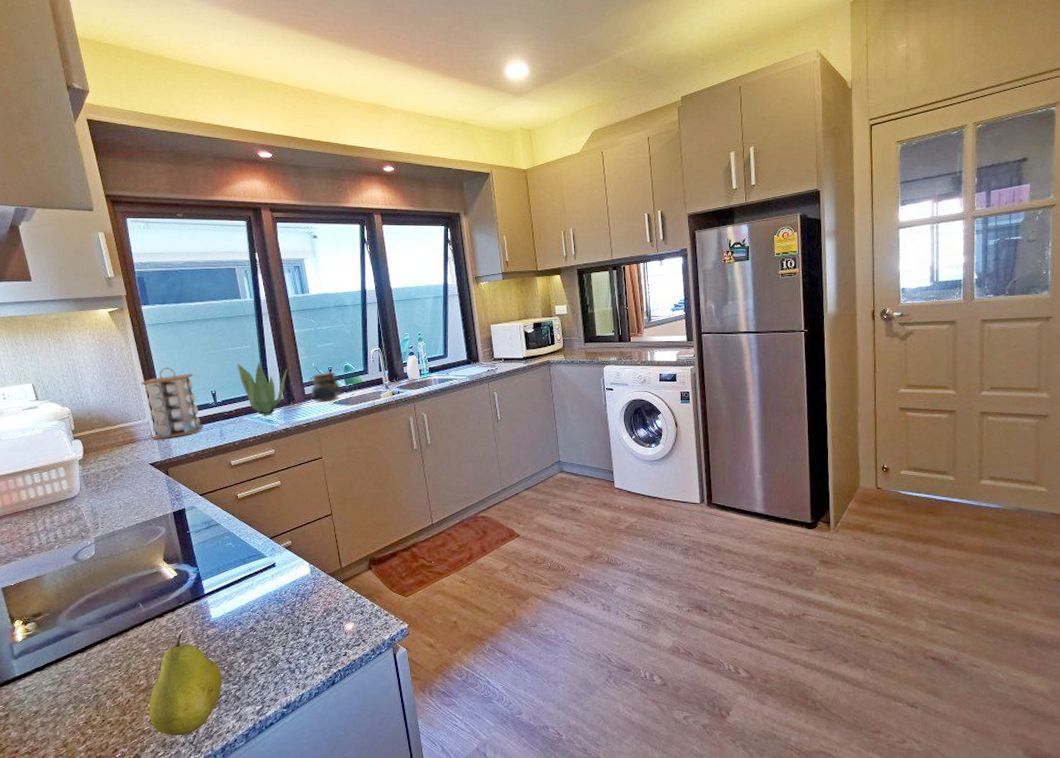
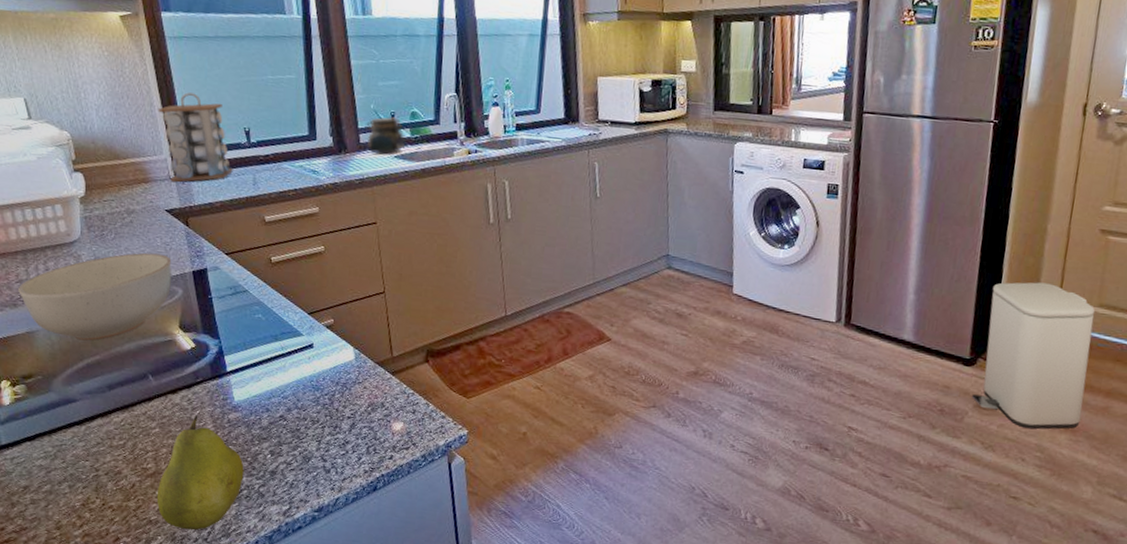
bowl: none [29,500,156,579] -> present [18,252,172,341]
plant: present [237,362,287,416] -> none [277,97,340,165]
pedal bin: none [817,455,908,577] -> present [971,282,1095,429]

